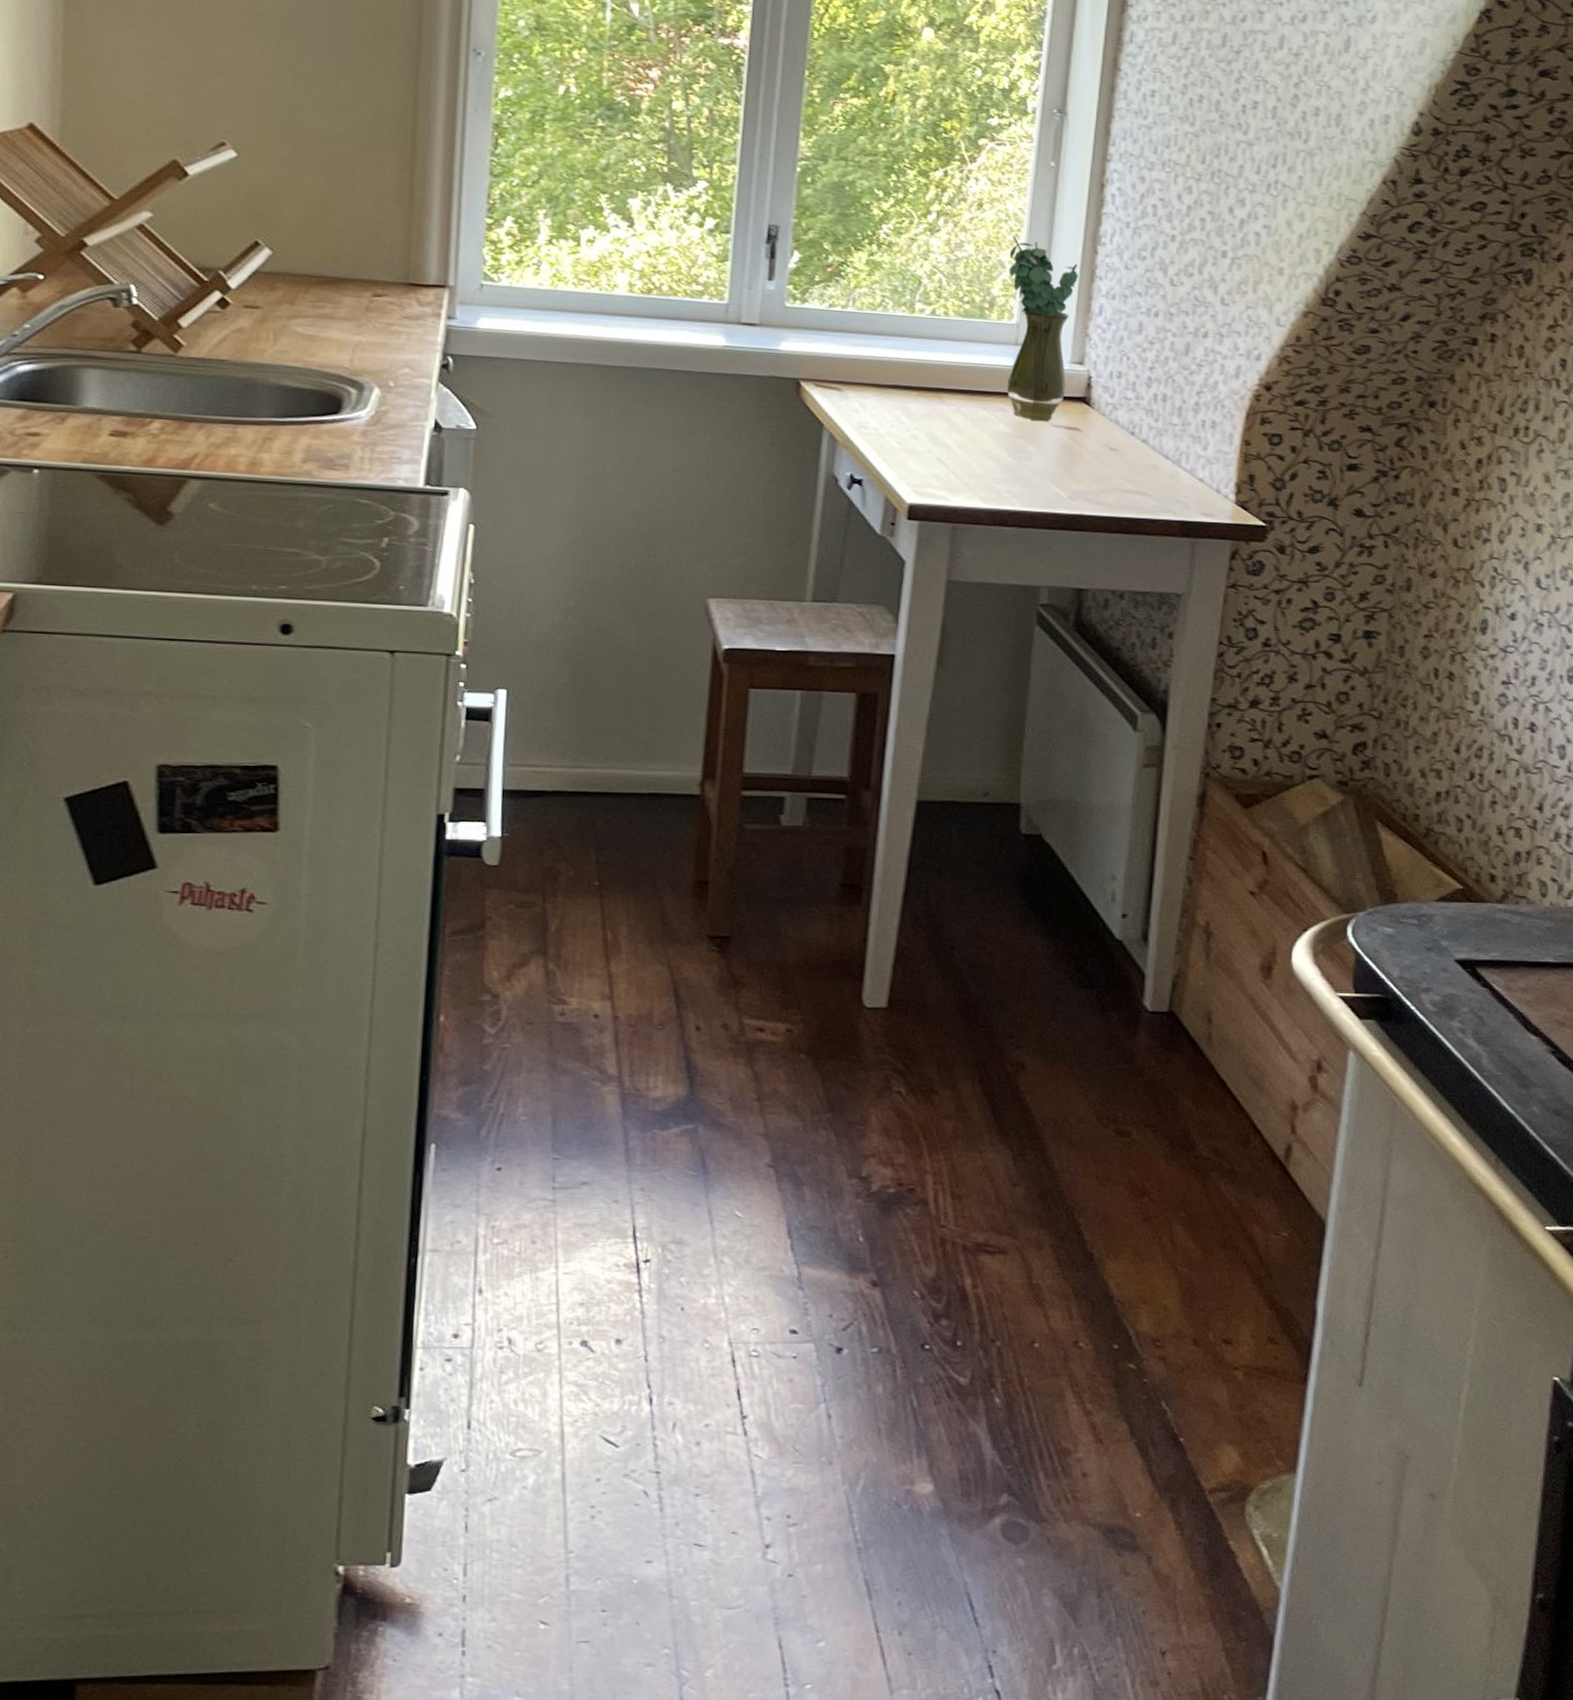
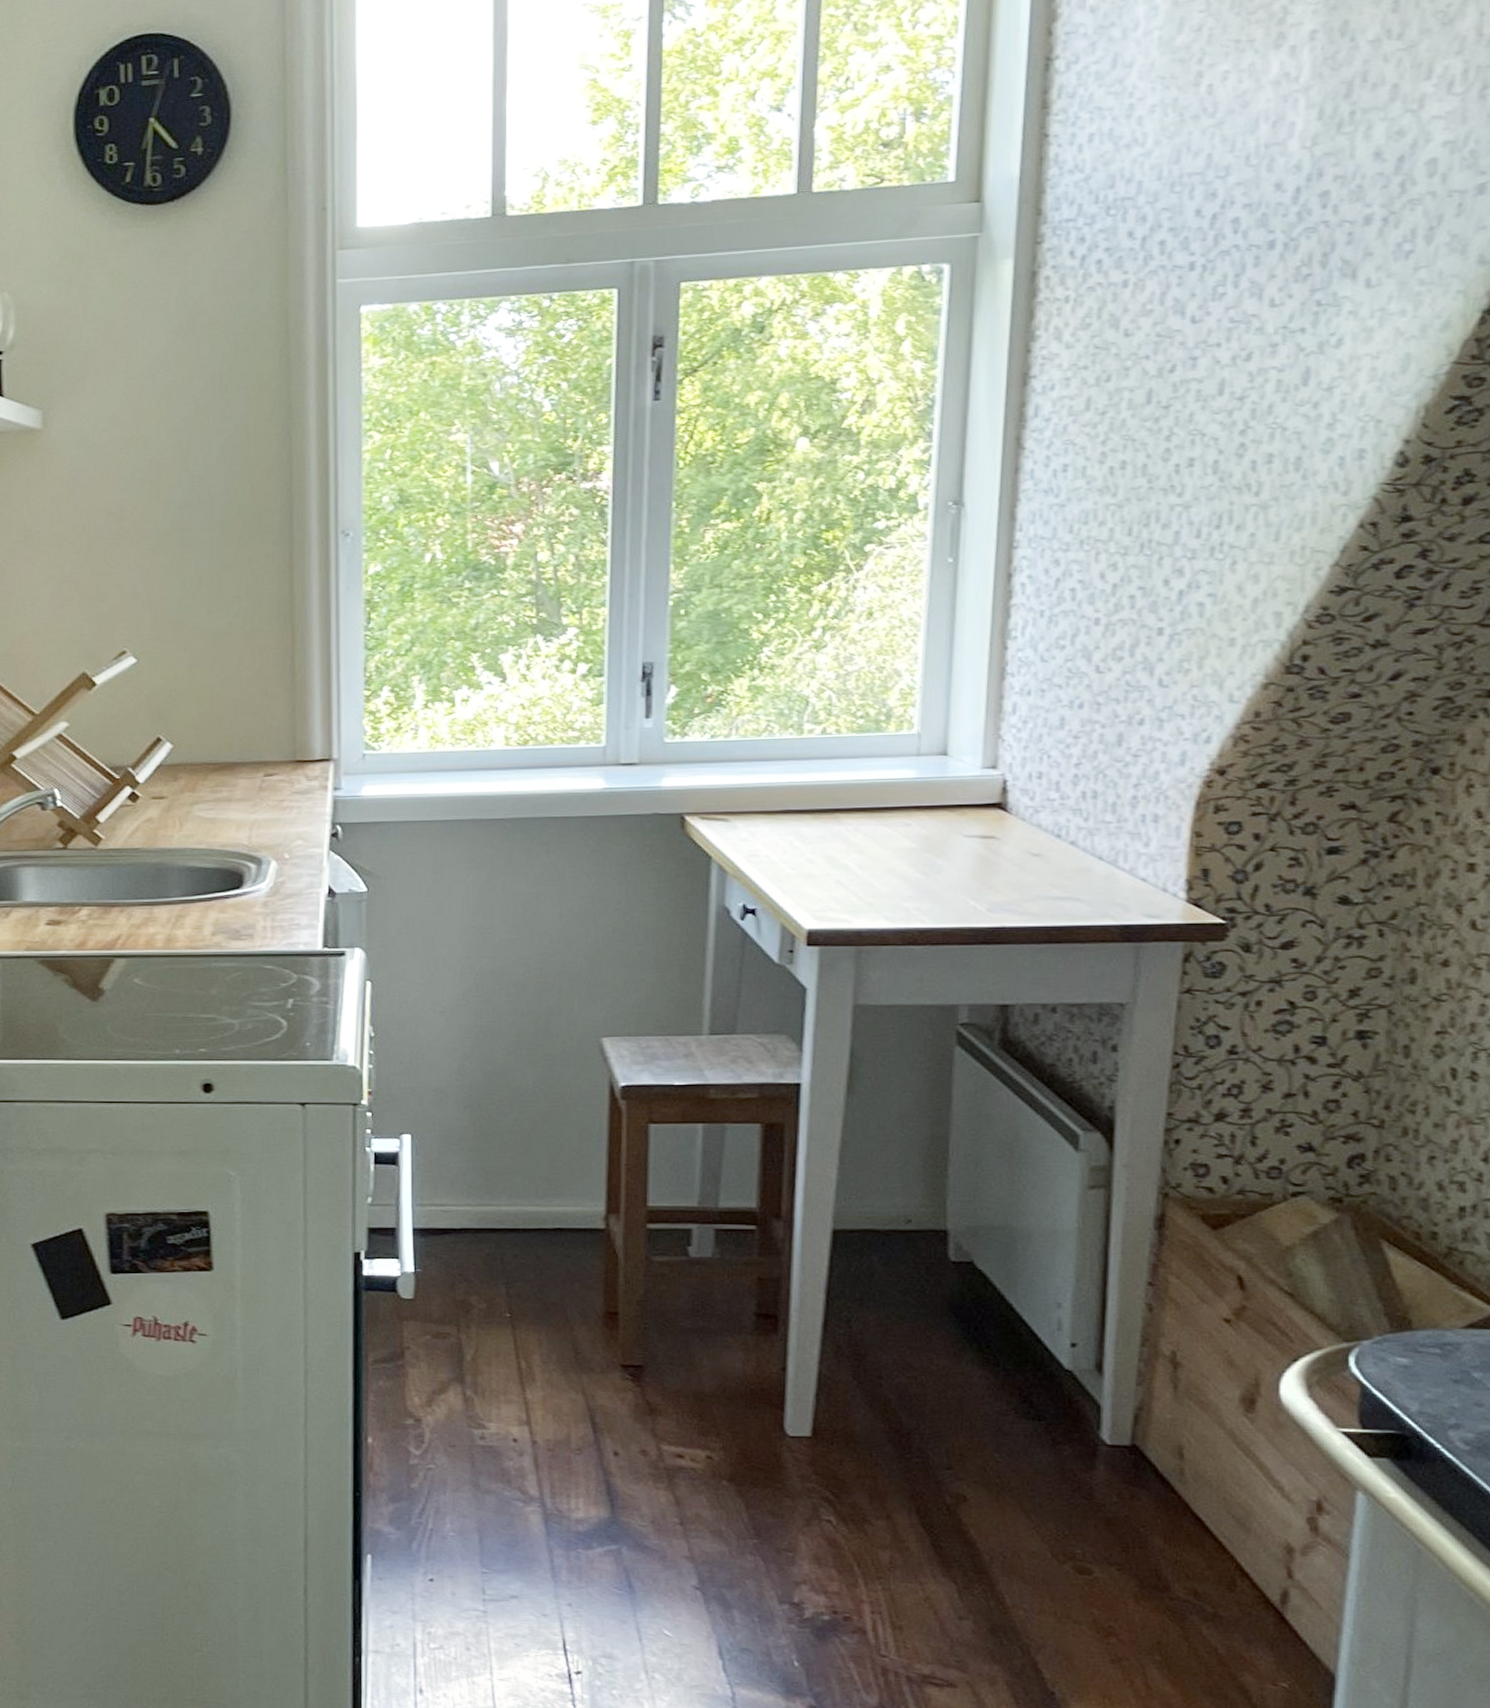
vase: present [1006,236,1078,421] -> none [906,641,986,832]

